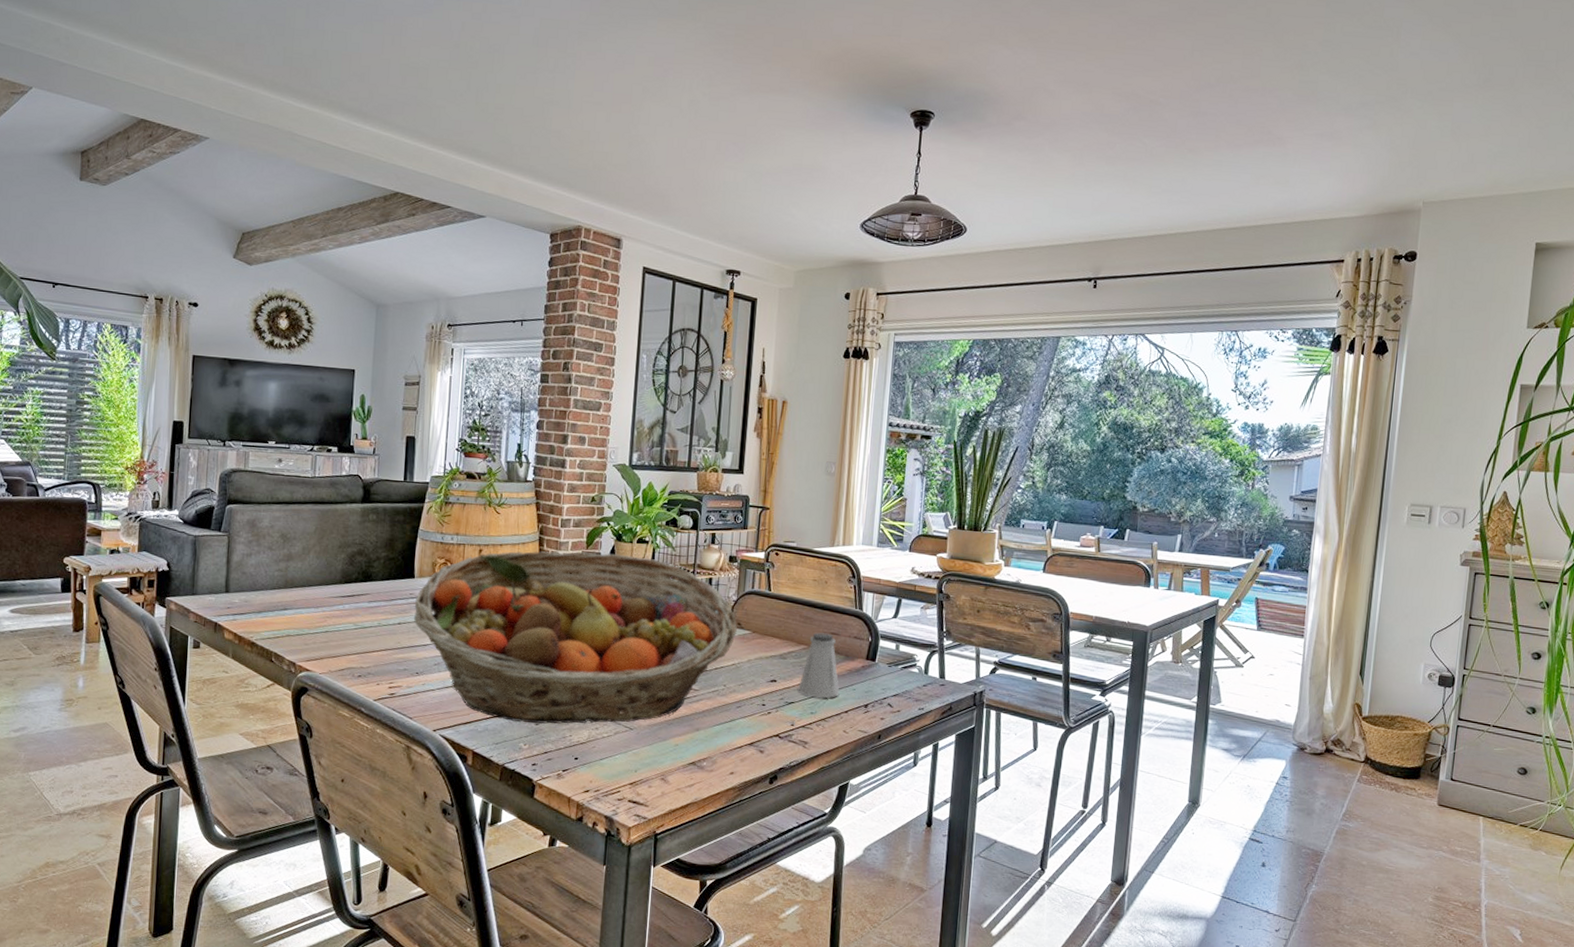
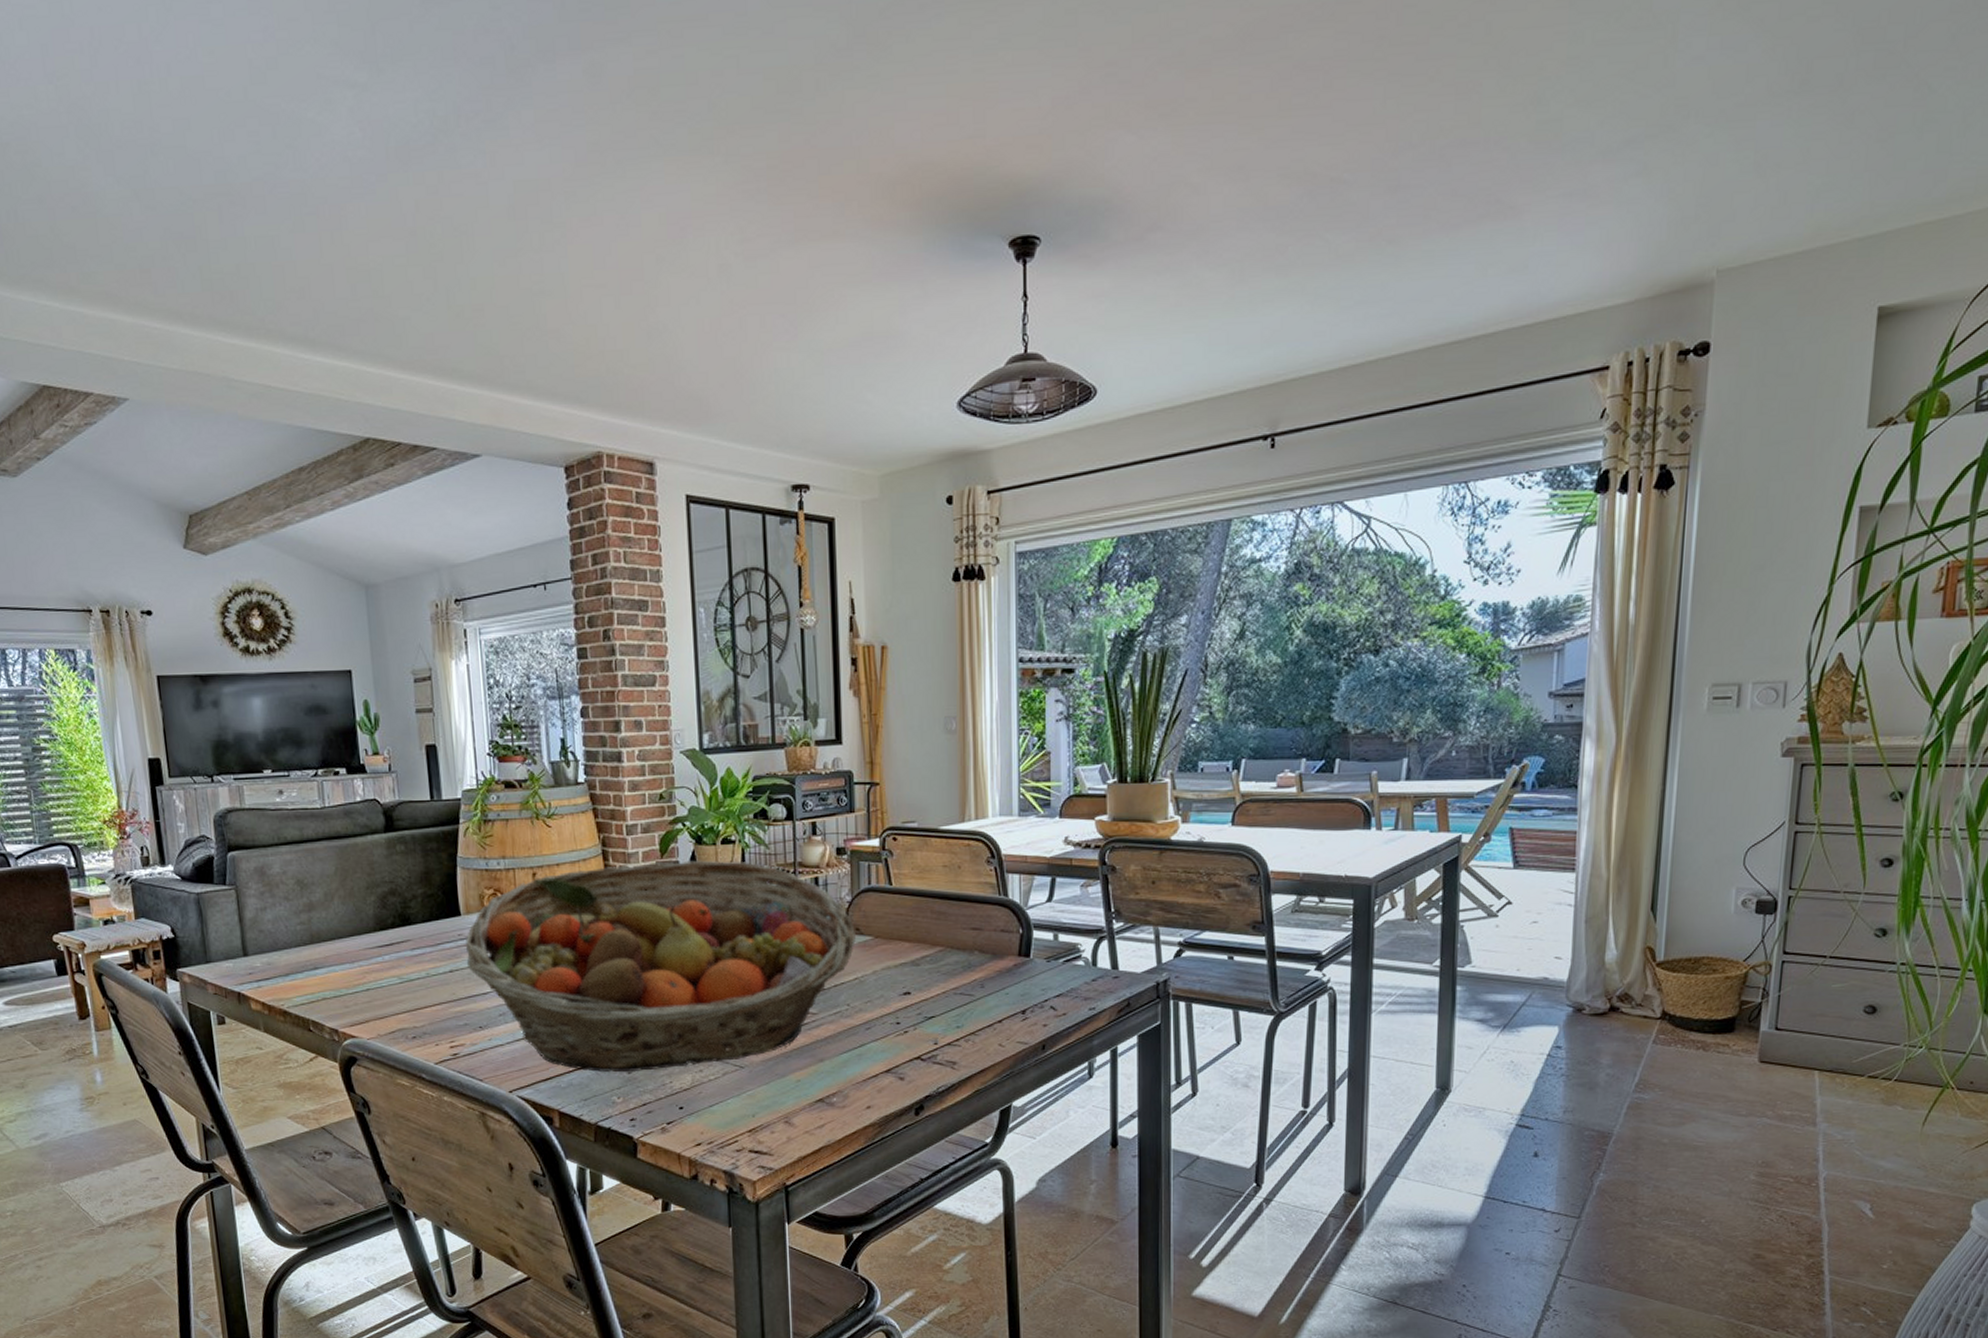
saltshaker: present [798,632,840,698] -> none [938,929,990,1007]

